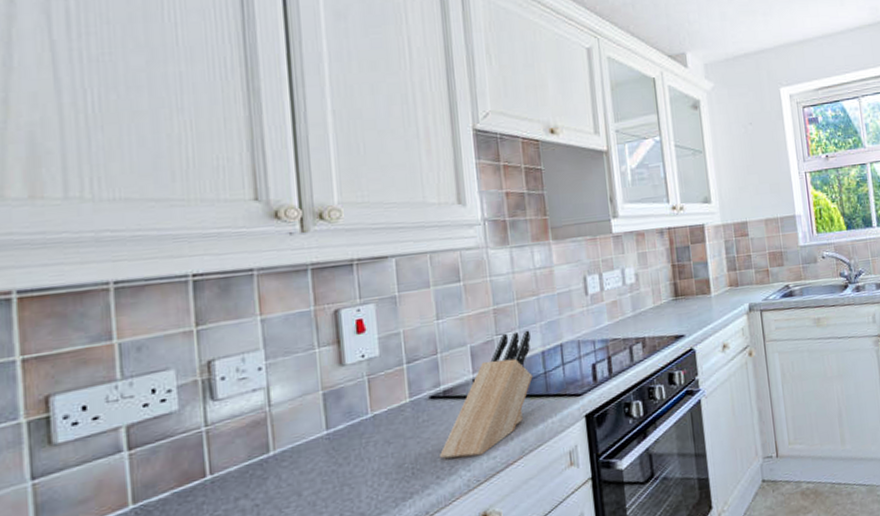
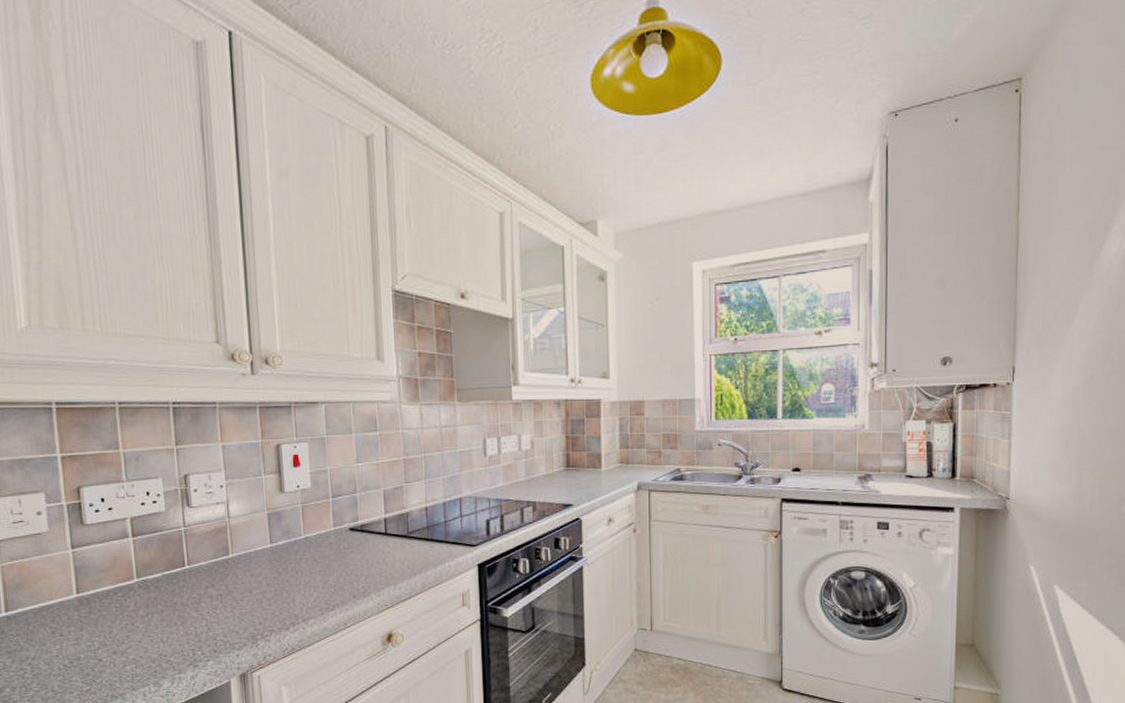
knife block: present [440,330,533,459] -> none [356,481,435,585]

